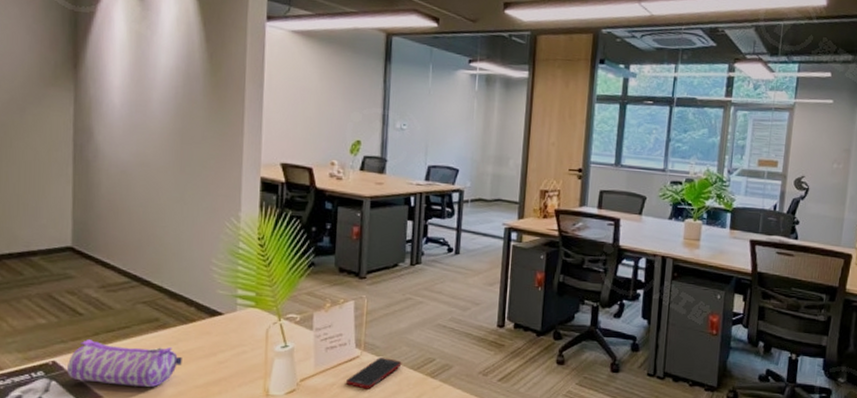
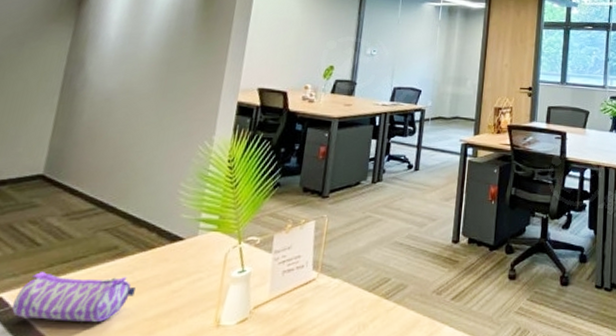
cell phone: present [346,358,402,389] -> none [300,280,358,315]

